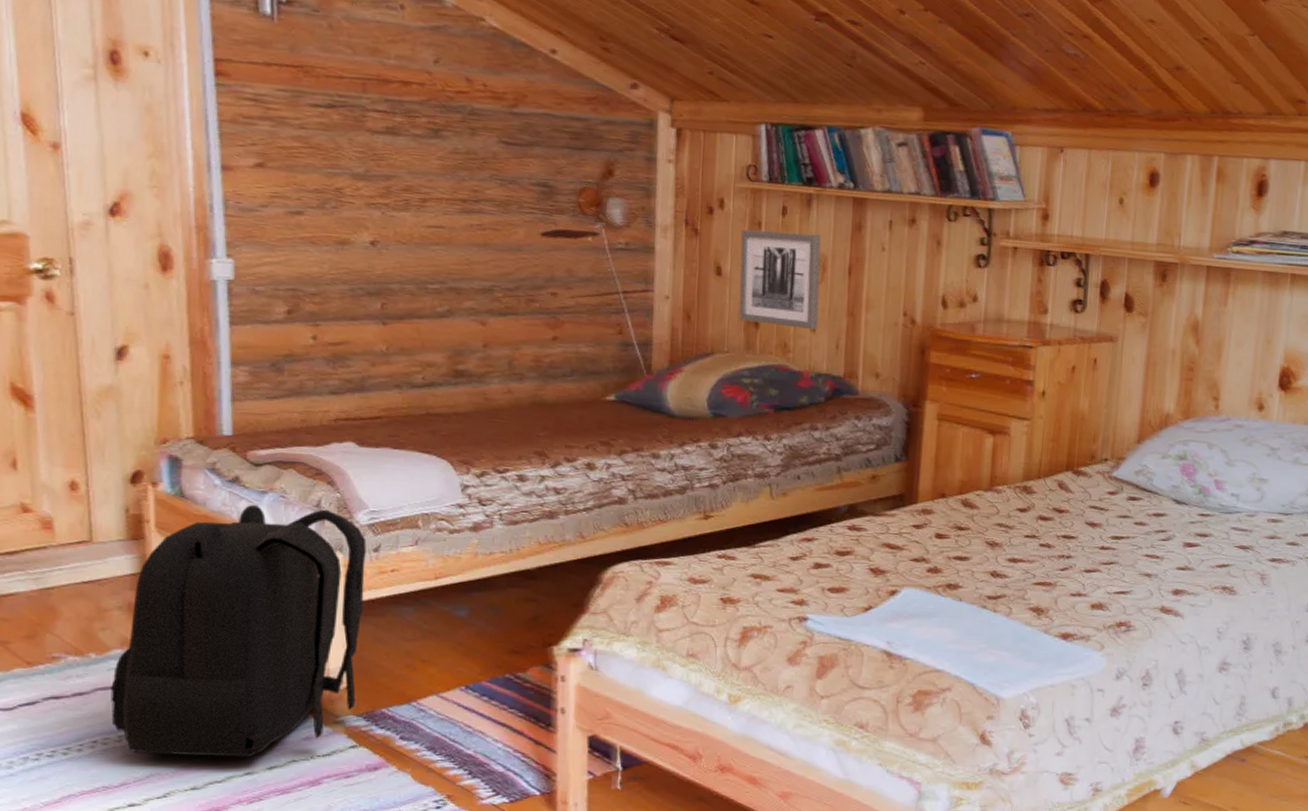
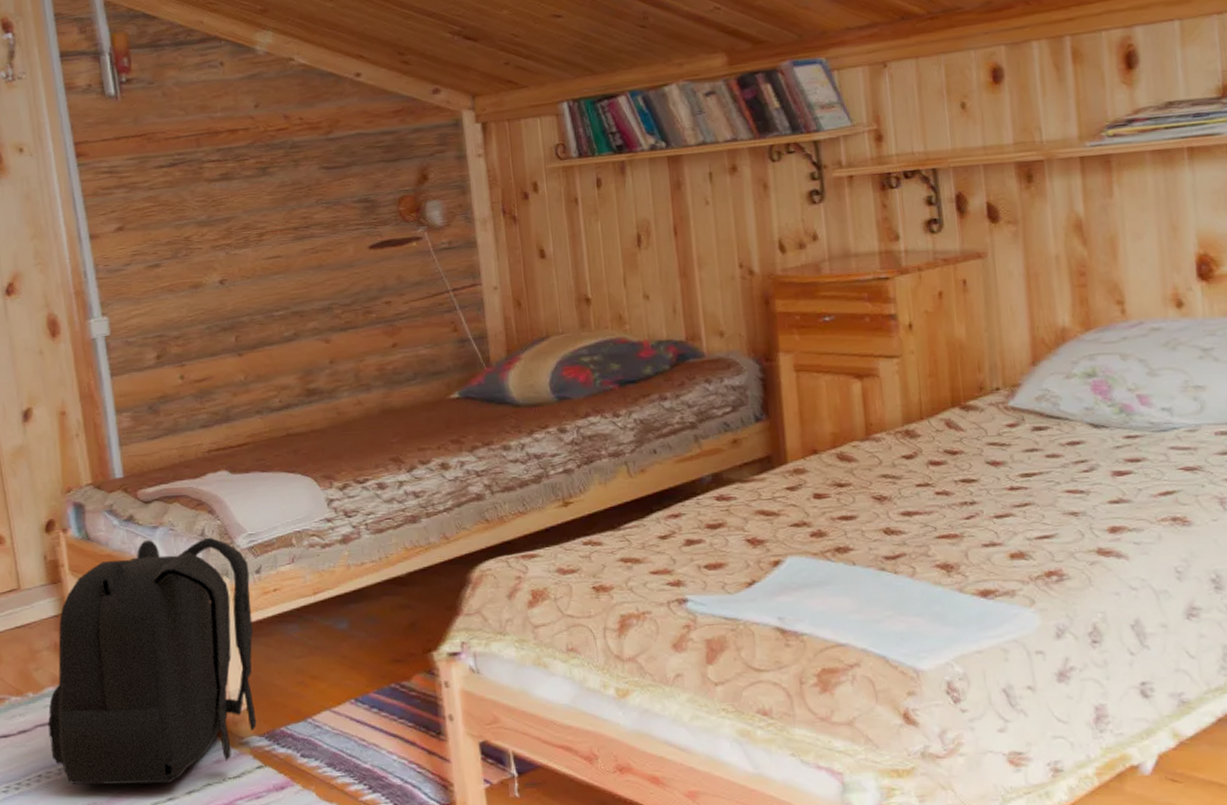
wall art: present [739,230,821,329] -> none [559,200,651,300]

